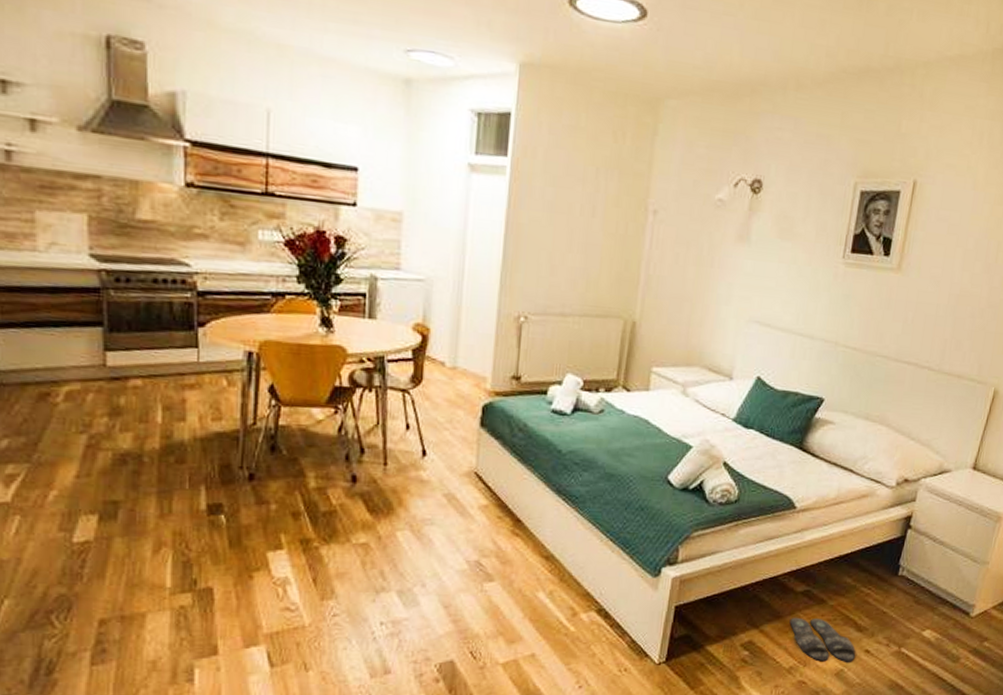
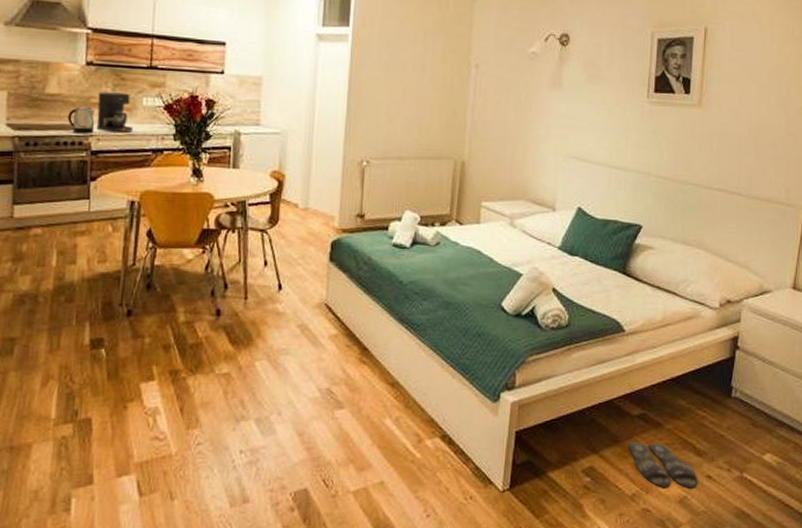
kettle: none [166,237,200,272] -> present [67,106,95,135]
coffee maker: none [202,220,248,272] -> present [96,92,134,133]

